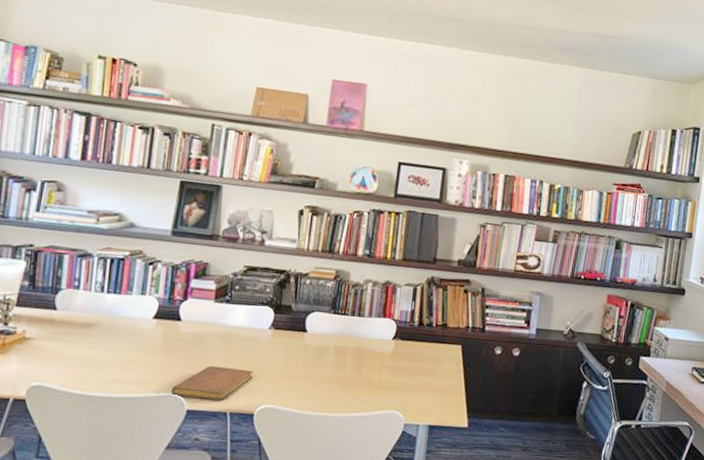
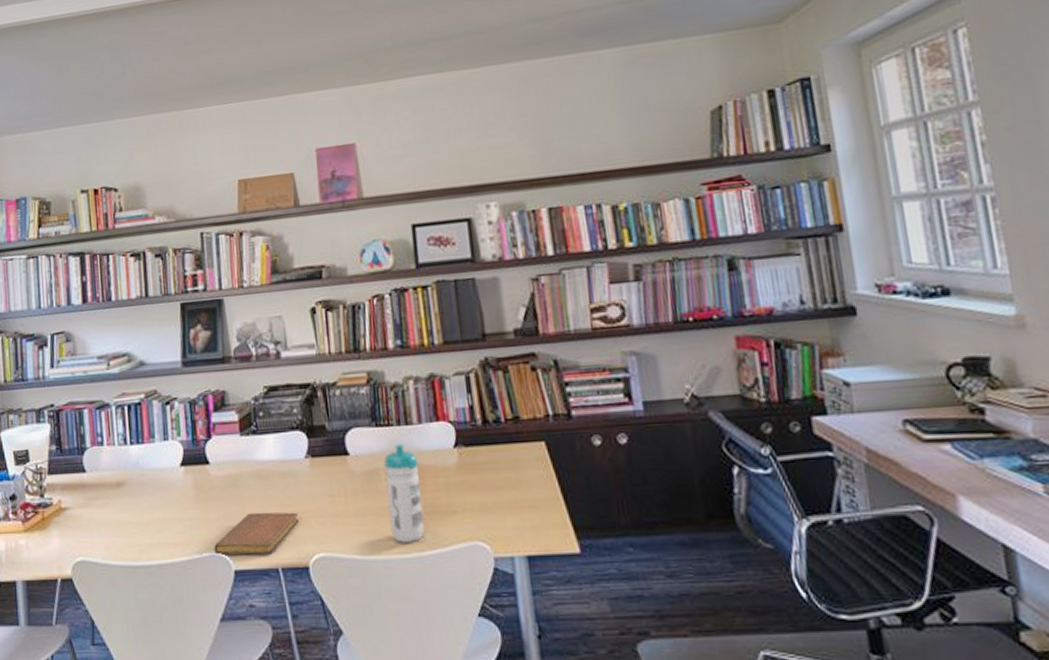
water bottle: none [328,330,363,405] -> present [384,444,424,543]

